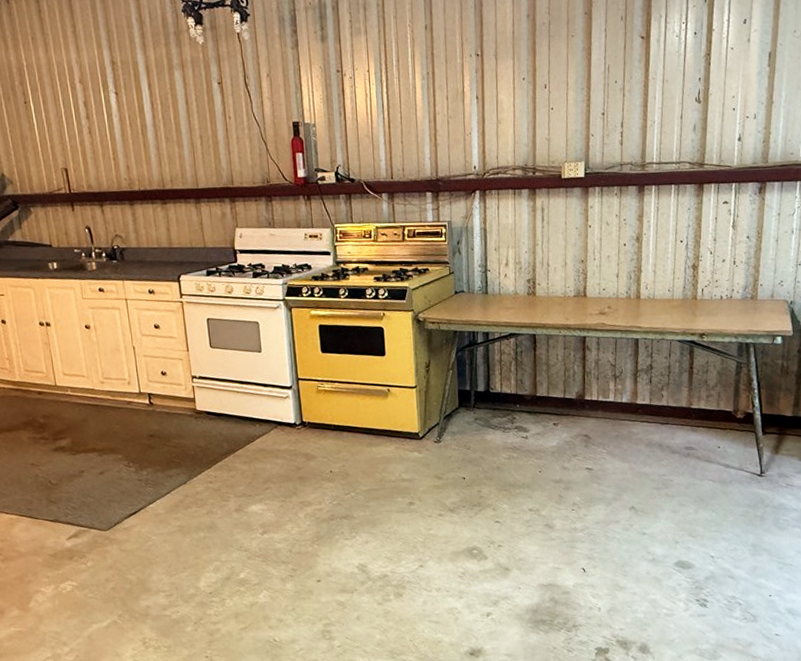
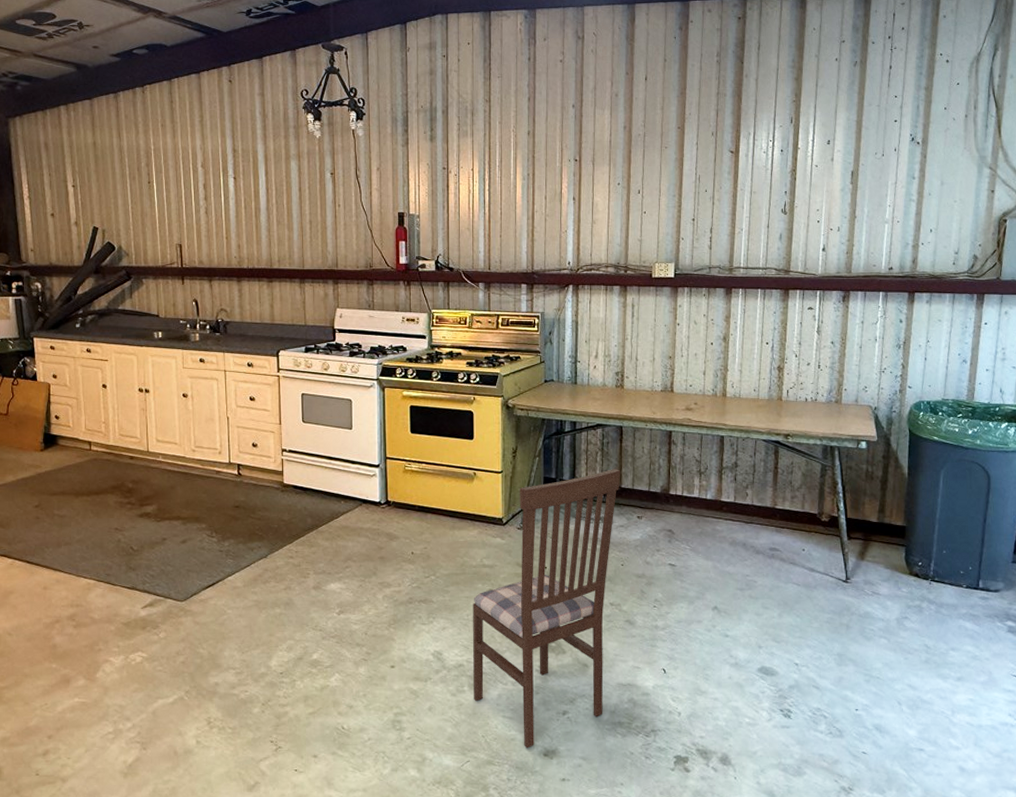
dining chair: none [394,377,536,649] -> present [473,468,621,749]

